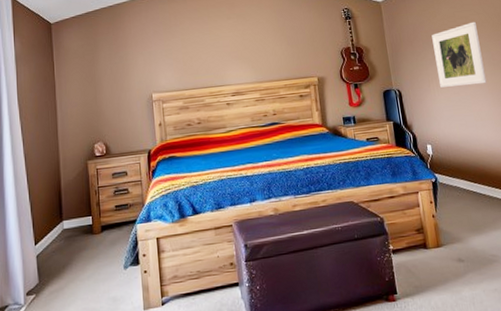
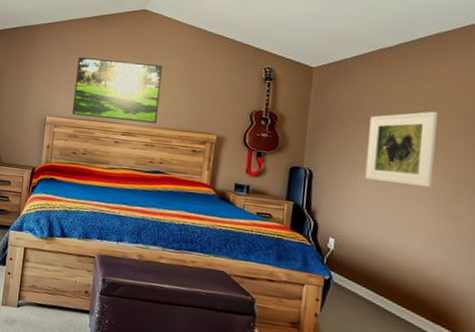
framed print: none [172,22,263,87] -> present [71,56,163,124]

